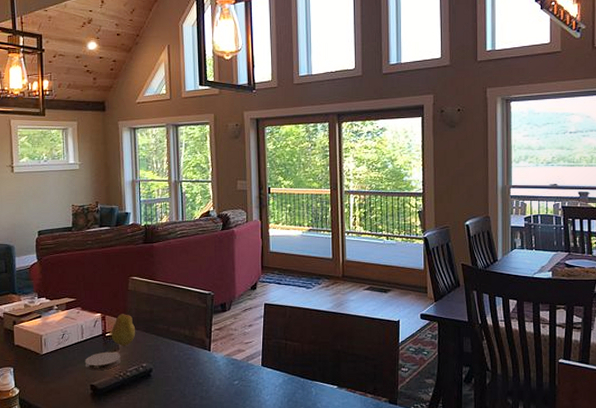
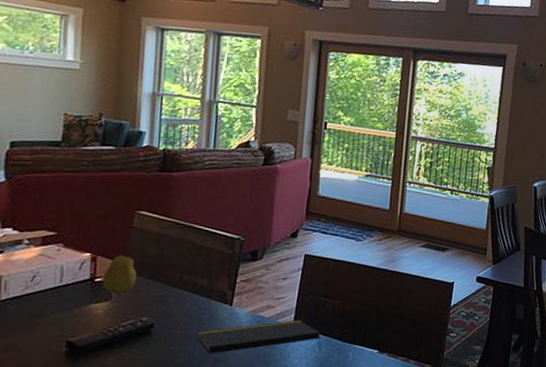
coaster: present [84,351,121,371] -> none [61,301,113,324]
notepad: none [186,361,288,393] -> present [197,319,322,354]

